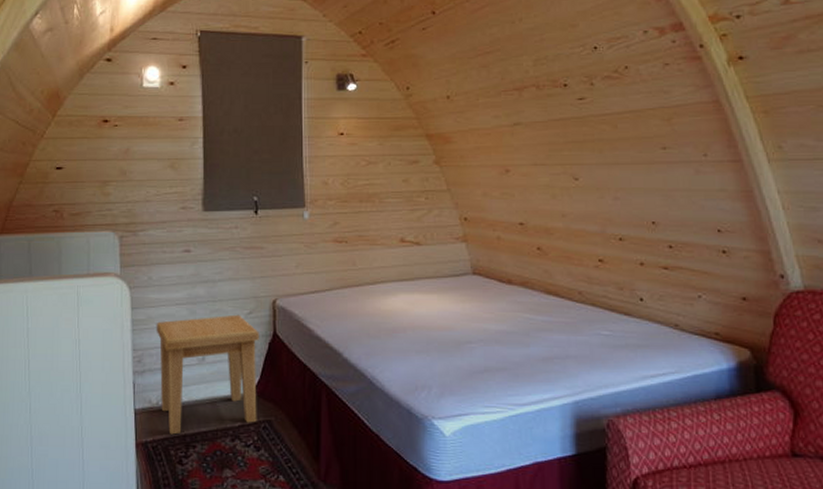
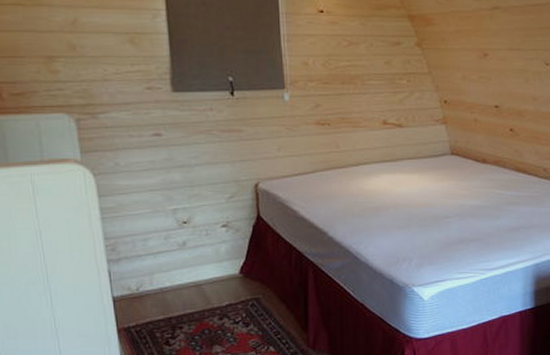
side table: present [156,314,260,435] -> none [128,199,245,318]

